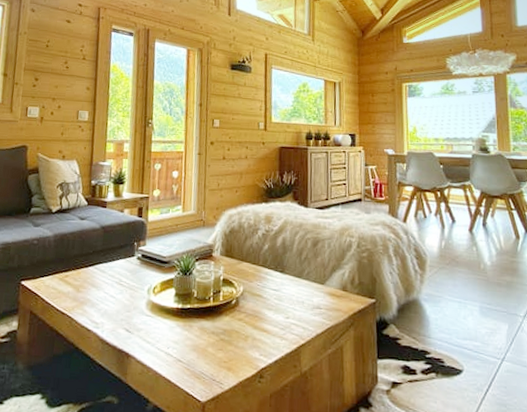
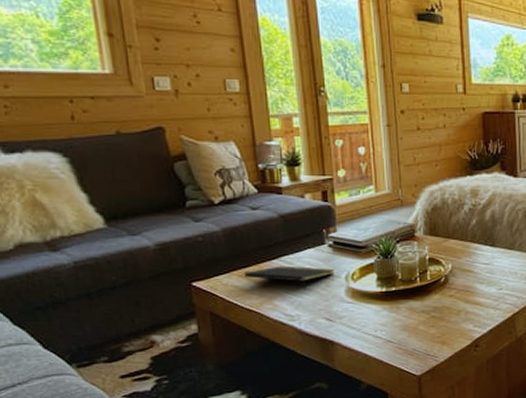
notepad: none [64,273,139,299] -> present [244,265,335,290]

